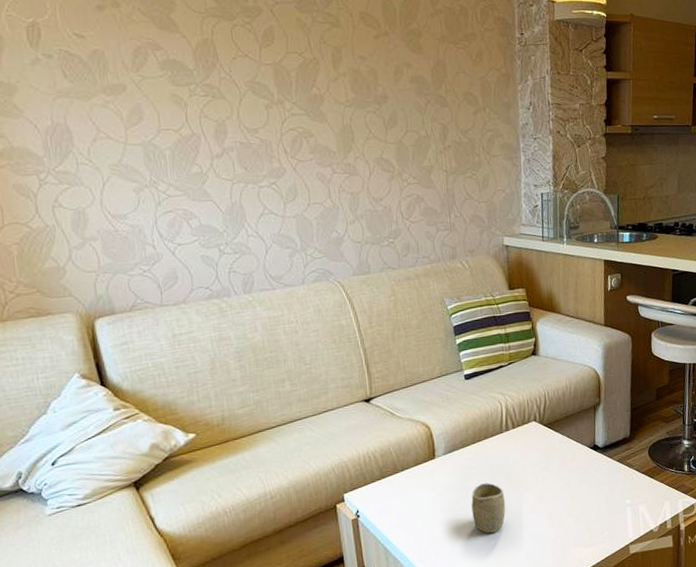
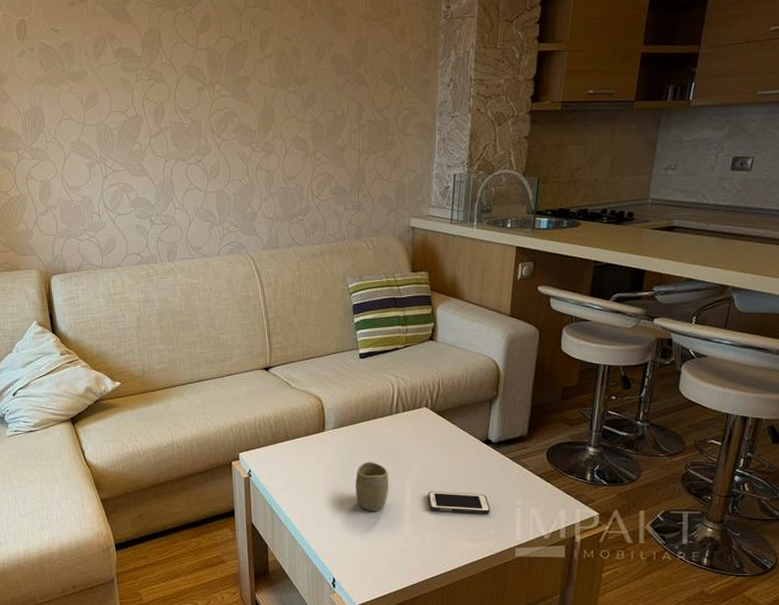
cell phone: none [544,498,604,522] -> present [428,491,491,514]

